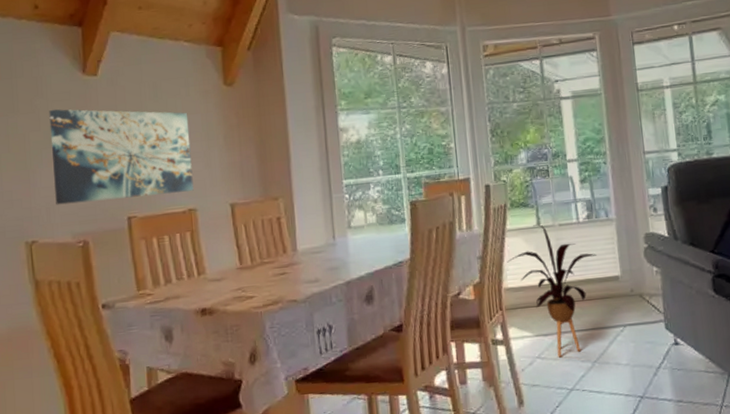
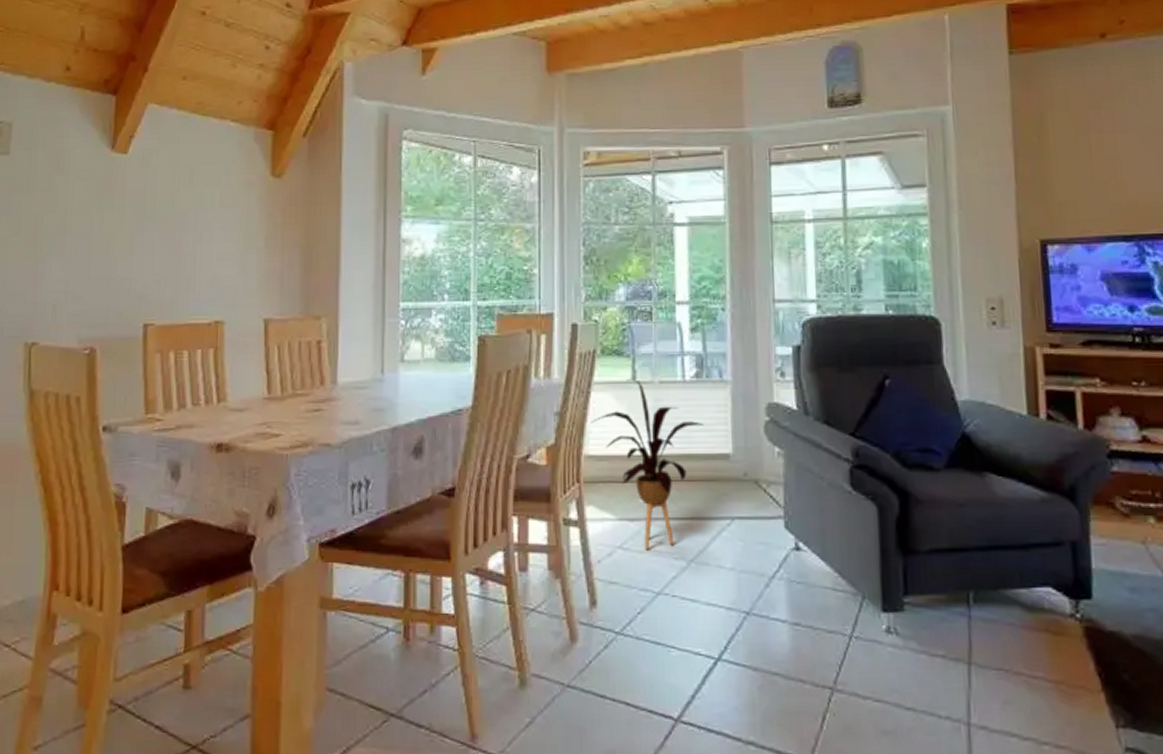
wall art: present [49,109,194,205] -> none [64,189,226,303]

